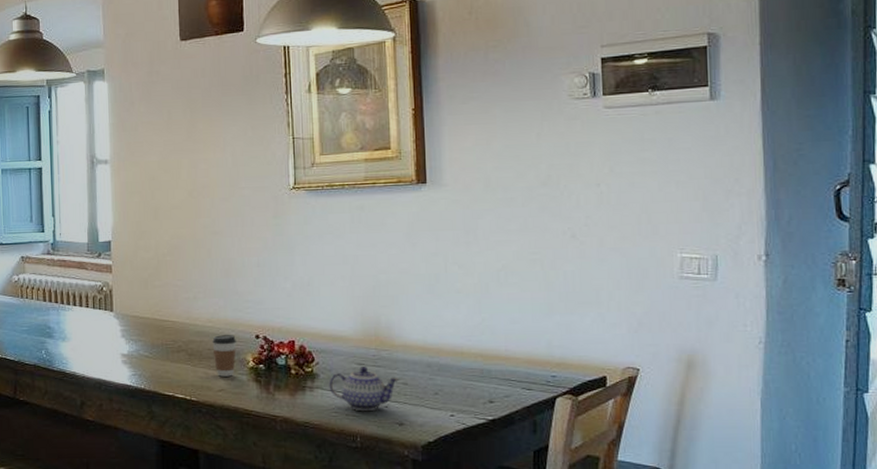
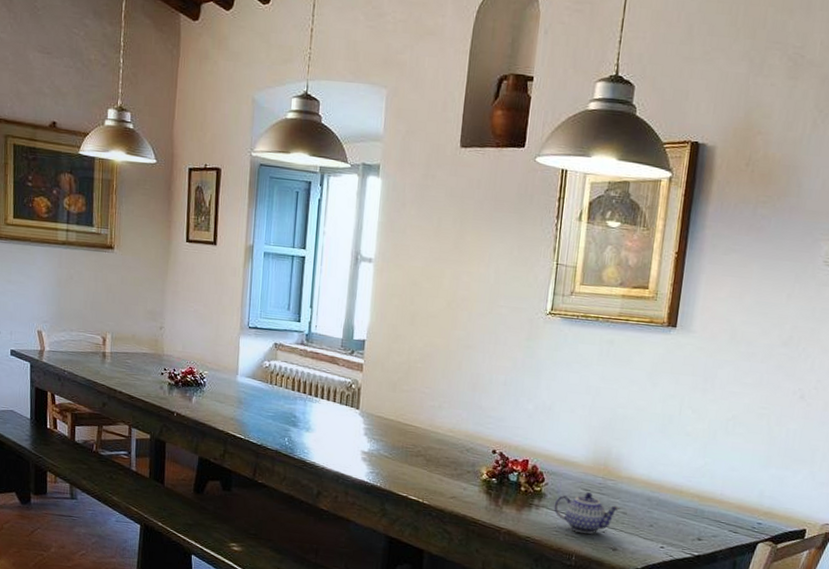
coffee cup: present [212,335,236,377] -> none [450,445,474,486]

